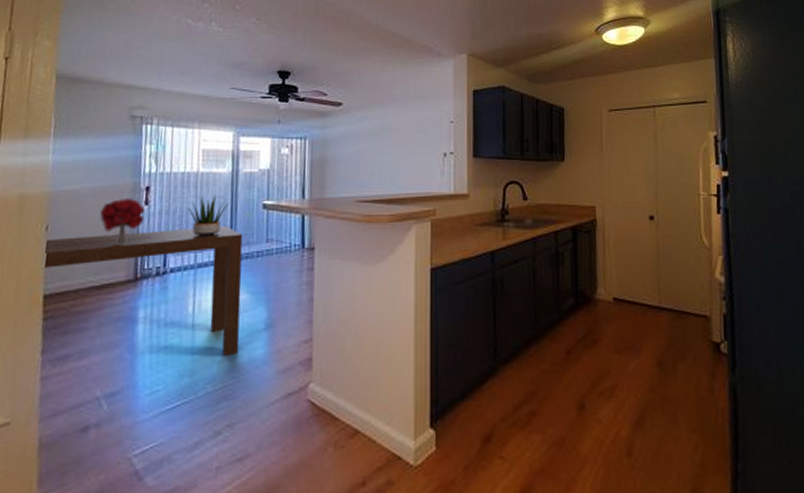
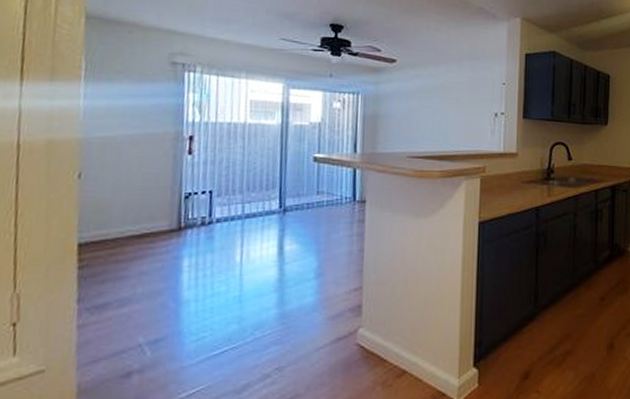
dining table: present [41,226,243,357] -> none [75,178,293,304]
bouquet: present [100,197,146,245] -> none [139,146,189,194]
potted plant: present [187,195,230,236] -> none [234,147,279,187]

